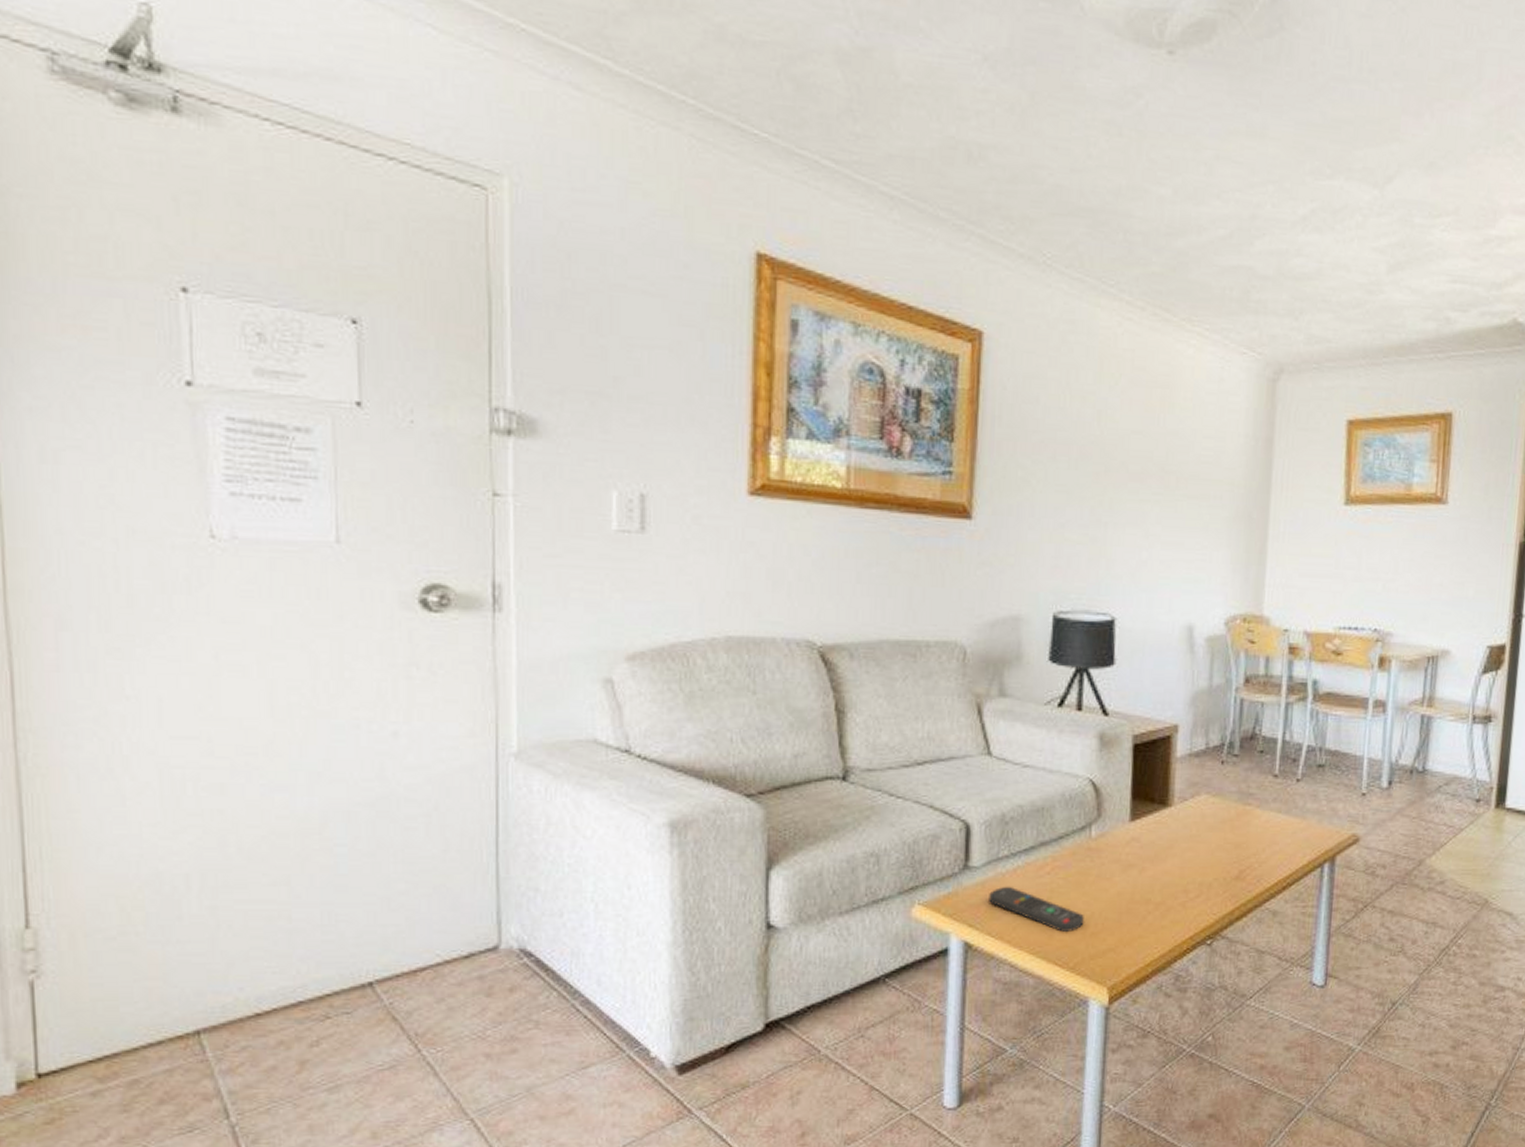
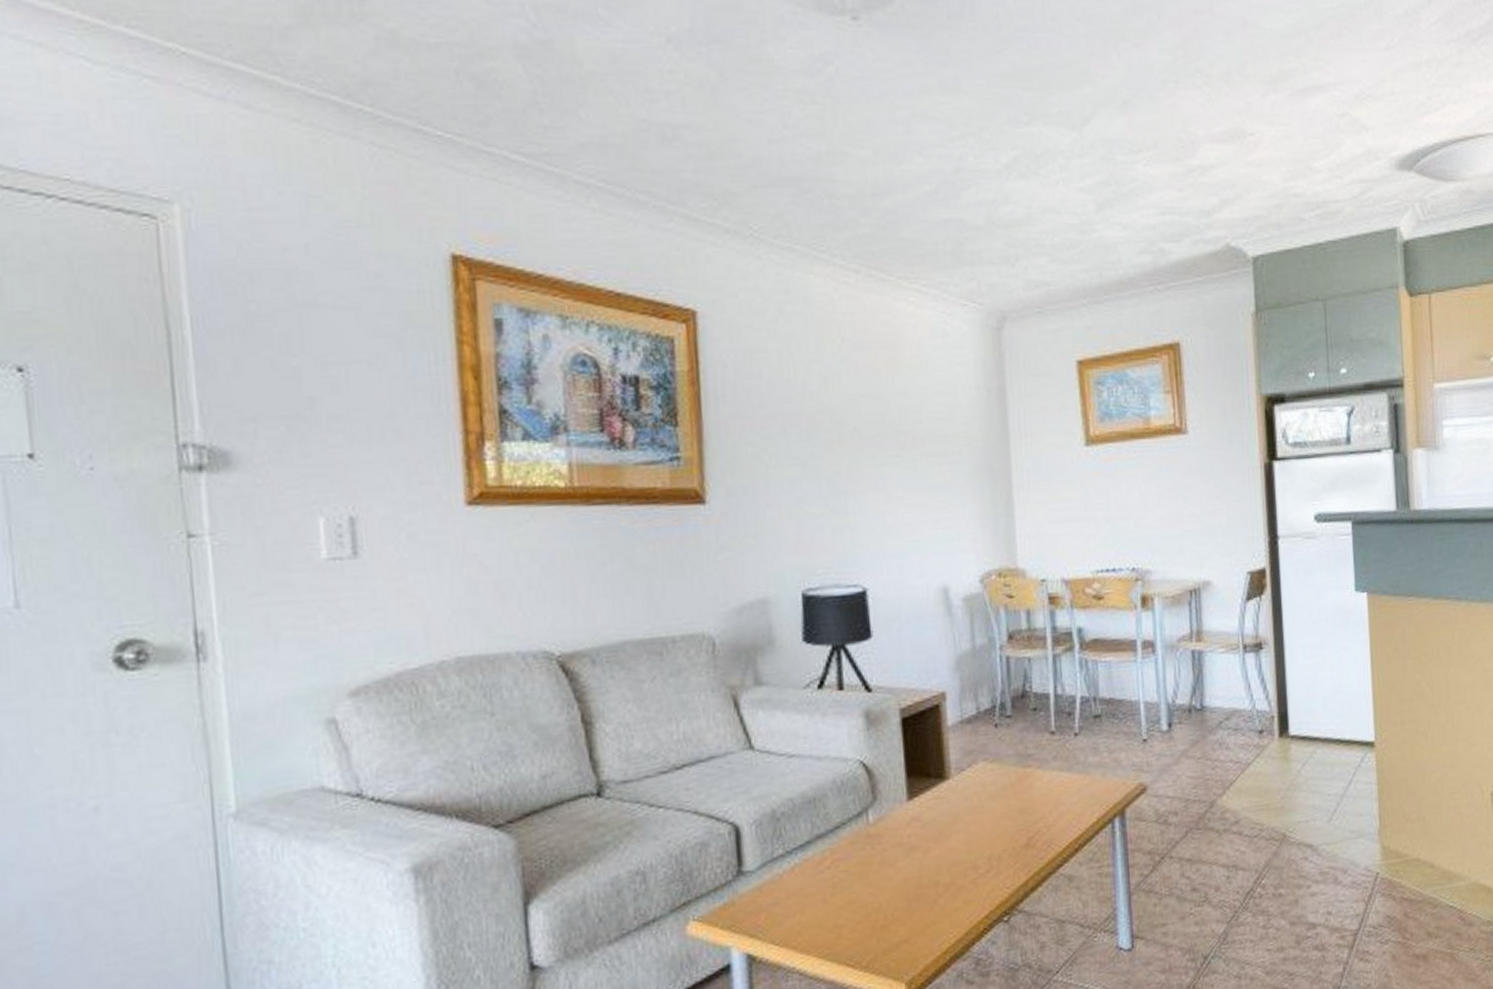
remote control: present [989,886,1084,932] -> none [768,887,872,929]

